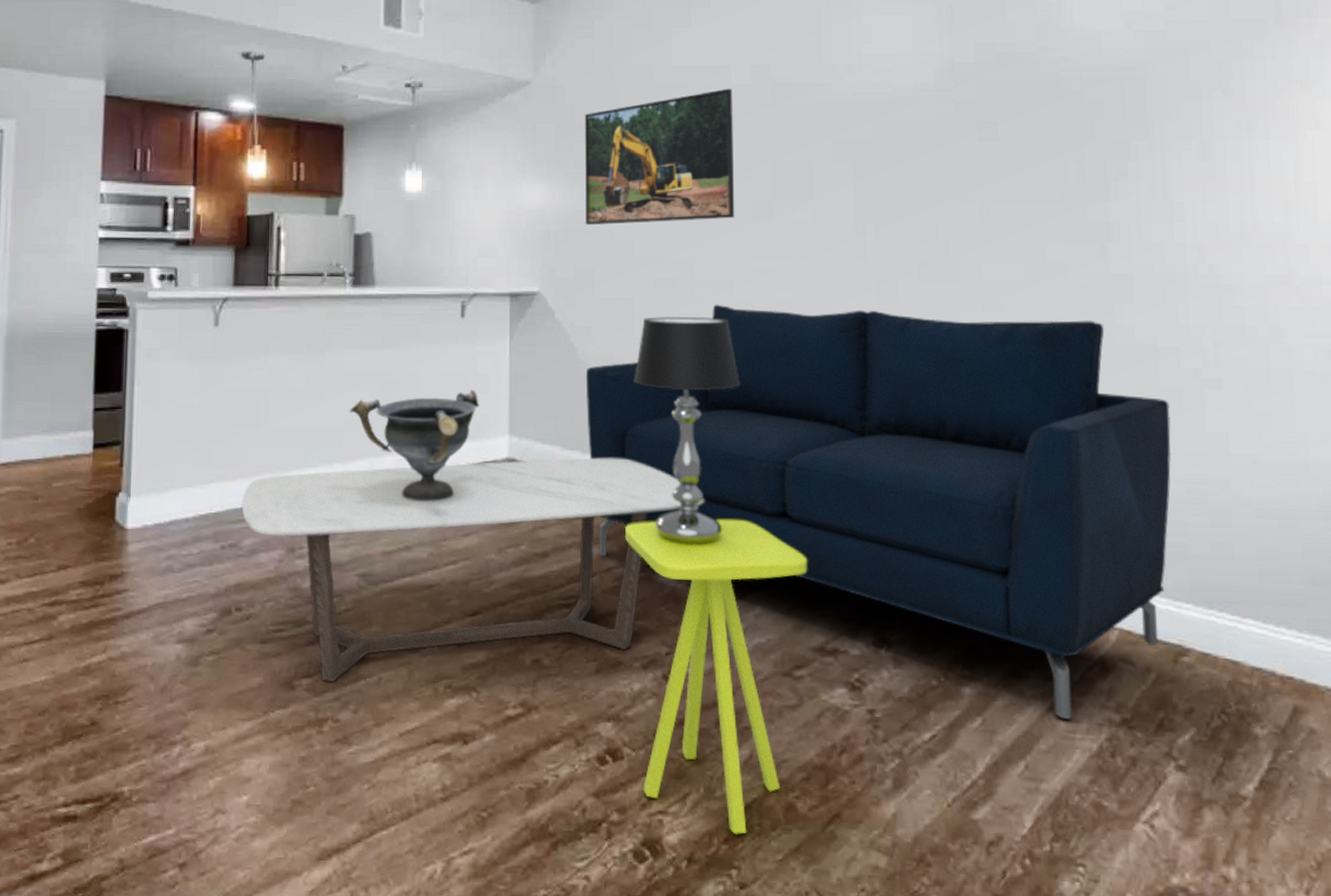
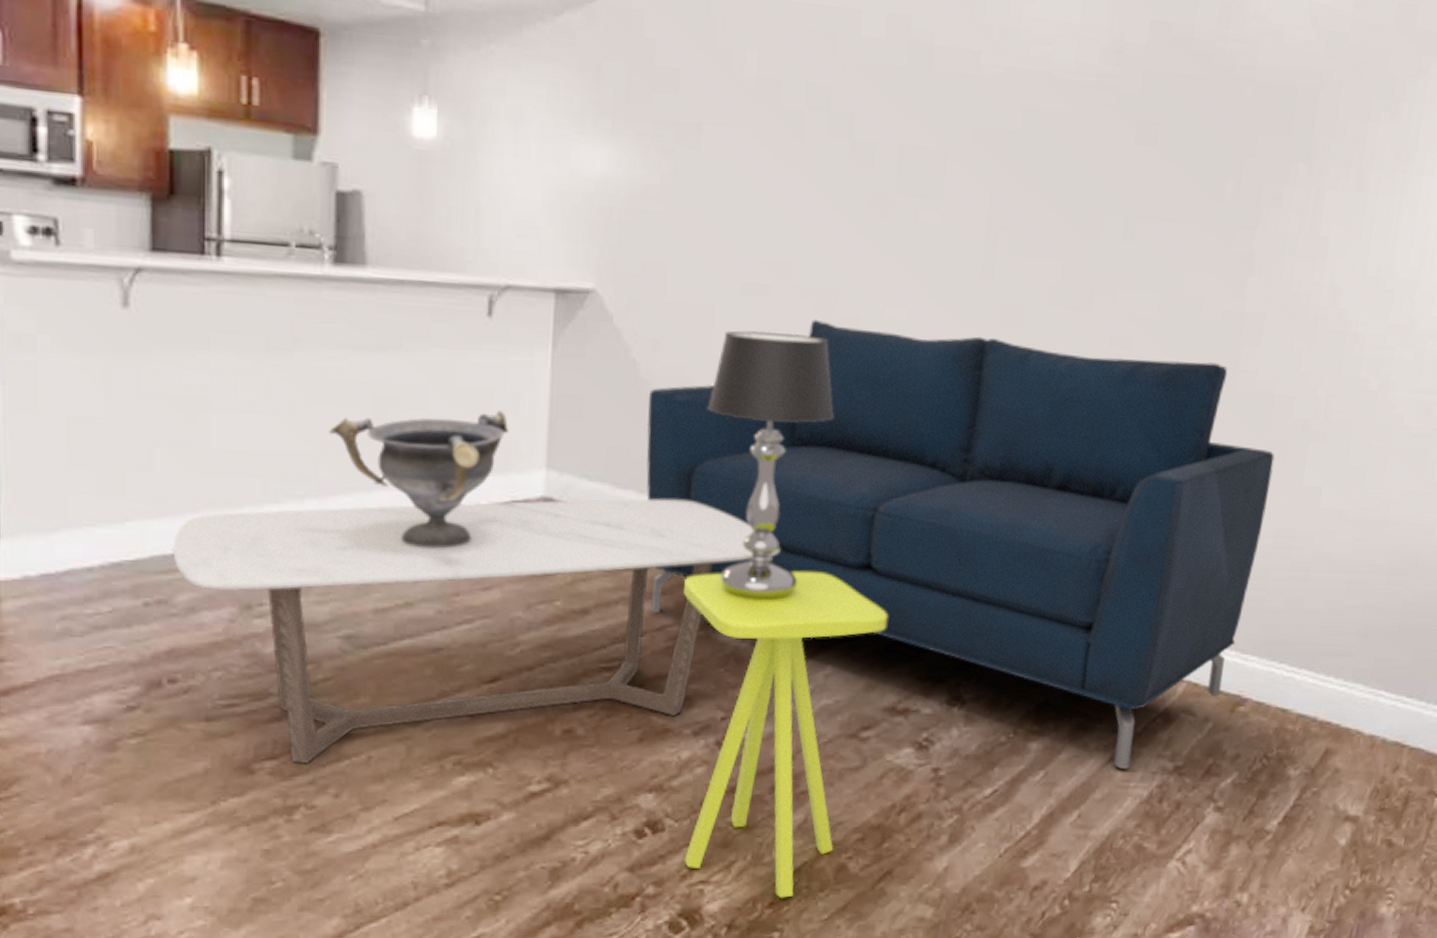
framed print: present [584,88,735,226] -> none [660,40,862,214]

